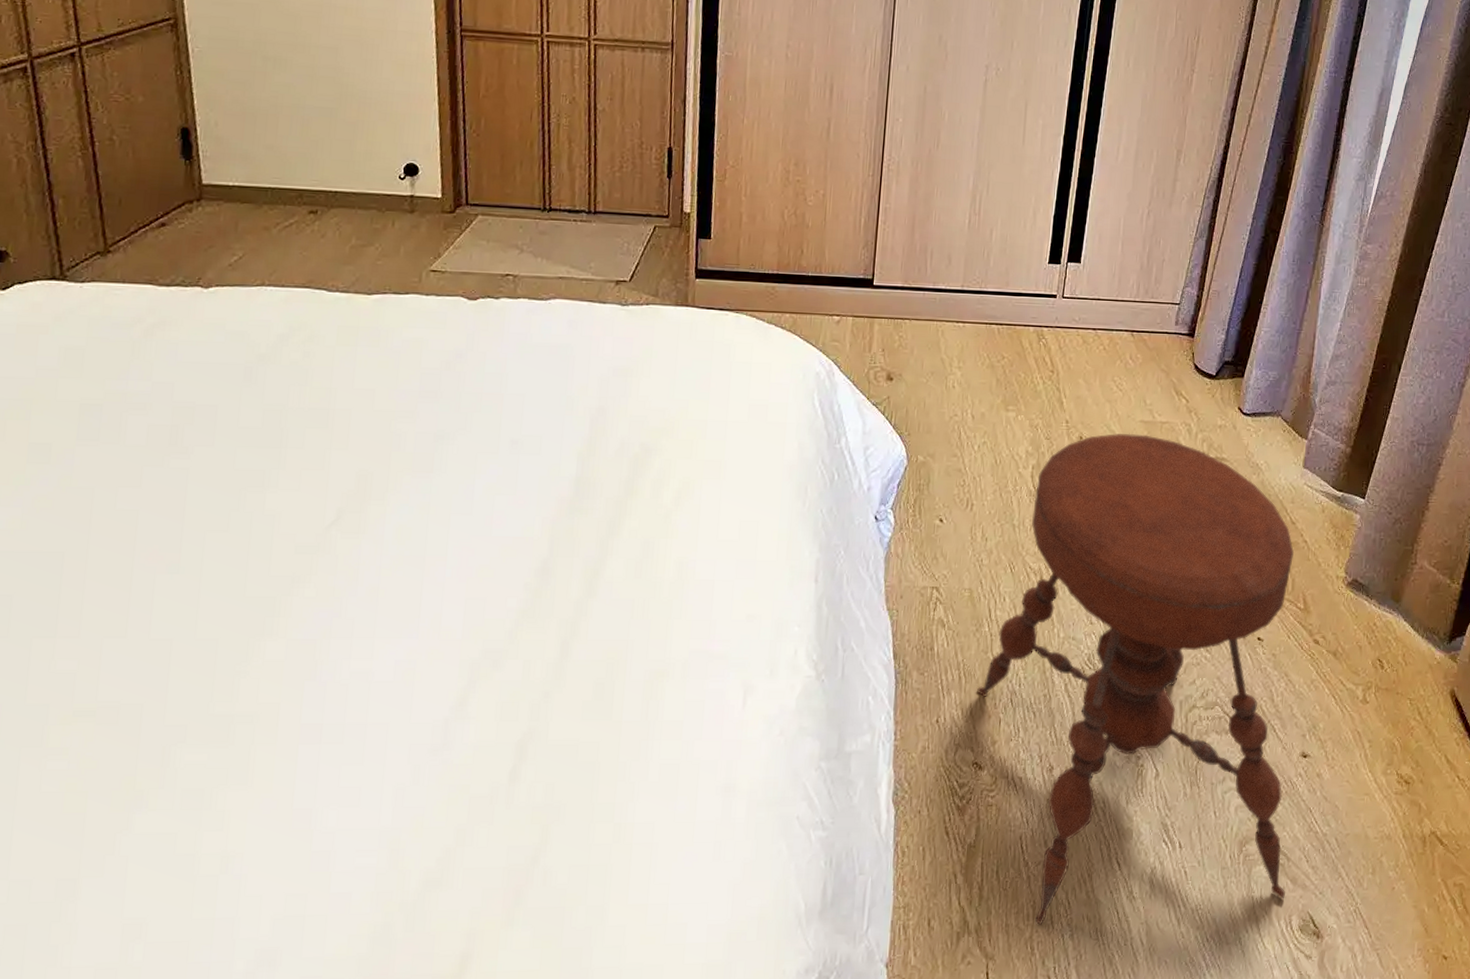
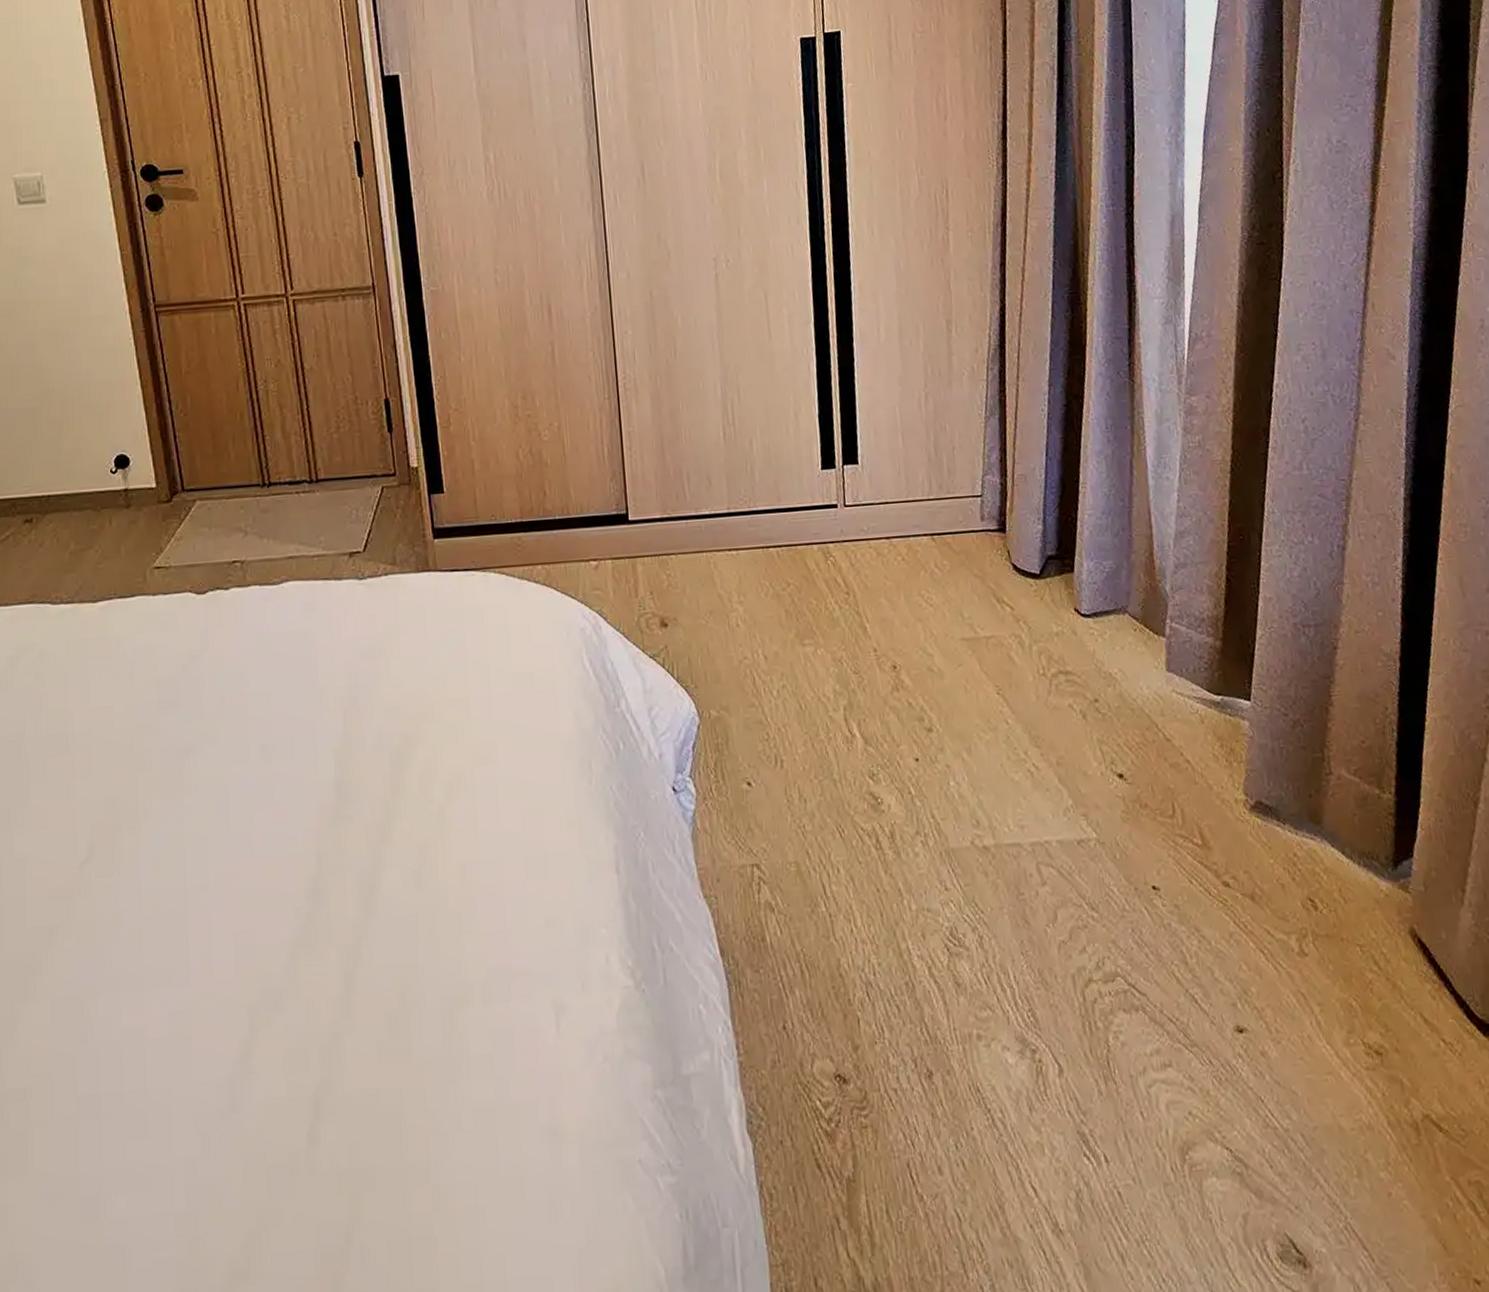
stool: present [977,433,1294,926] -> none [825,654,1252,1277]

